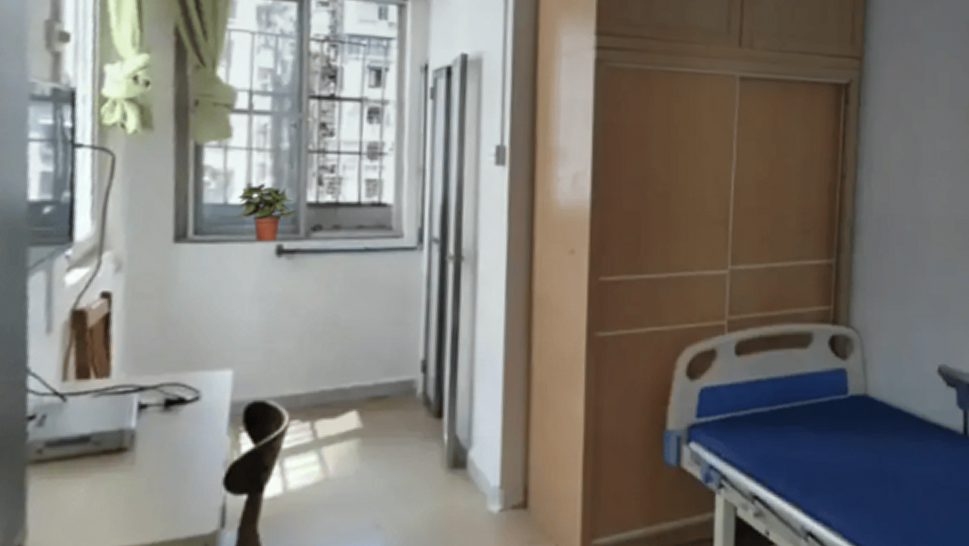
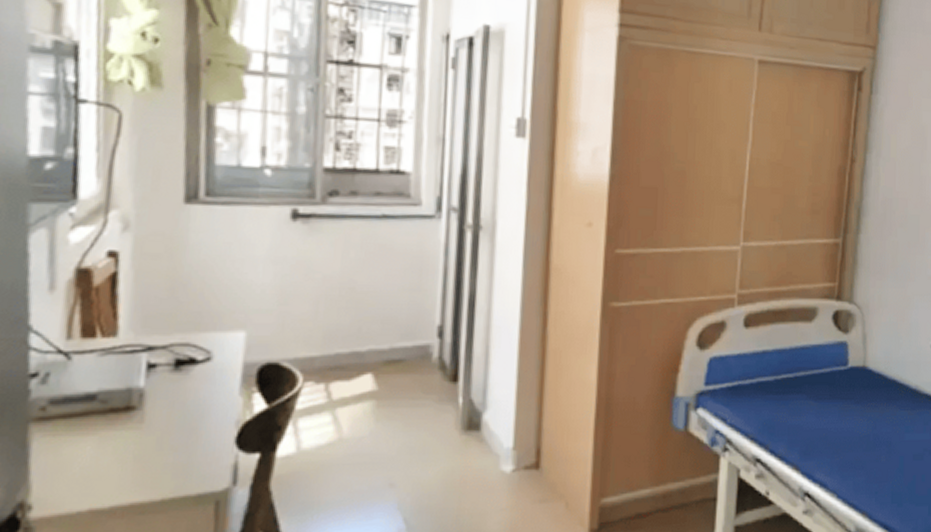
potted plant: present [236,183,299,242] -> none [250,146,315,206]

